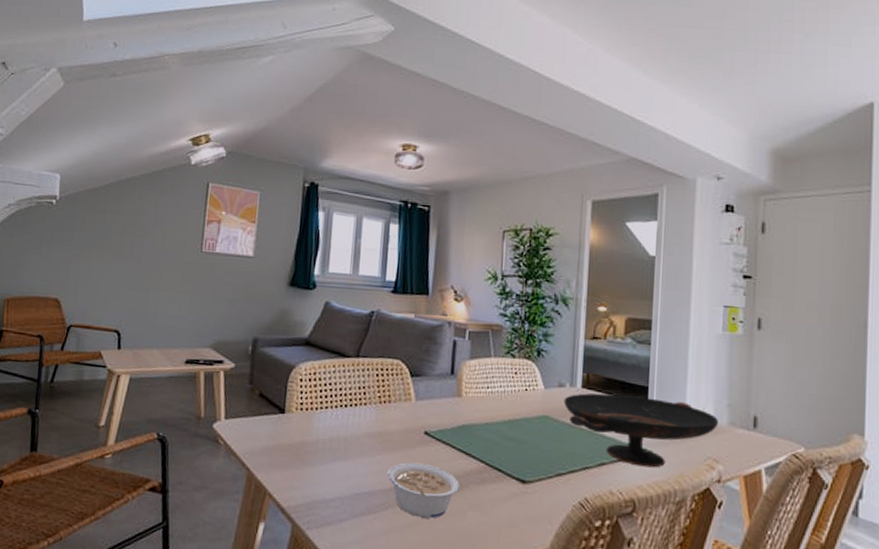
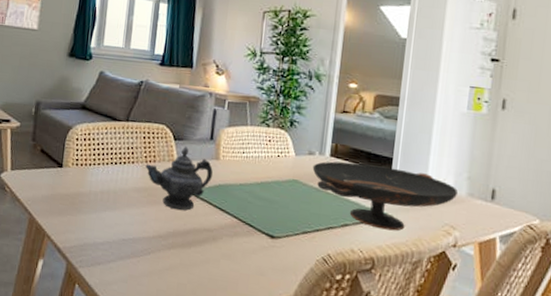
teapot: none [379,382,455,456] -> present [145,146,213,211]
legume: present [387,462,459,519] -> none [150,215,214,265]

